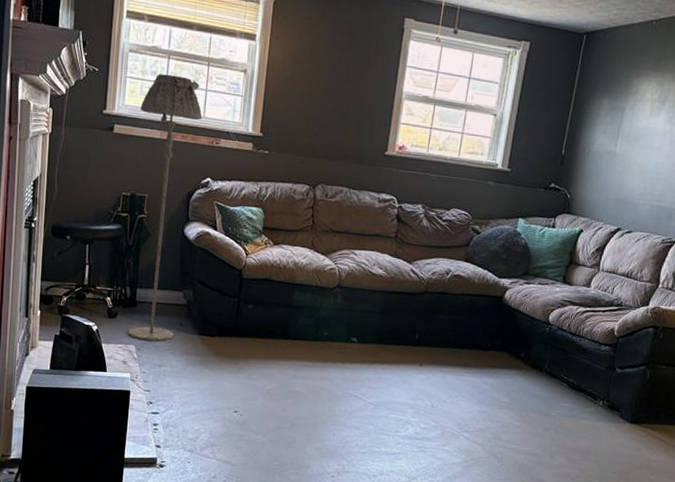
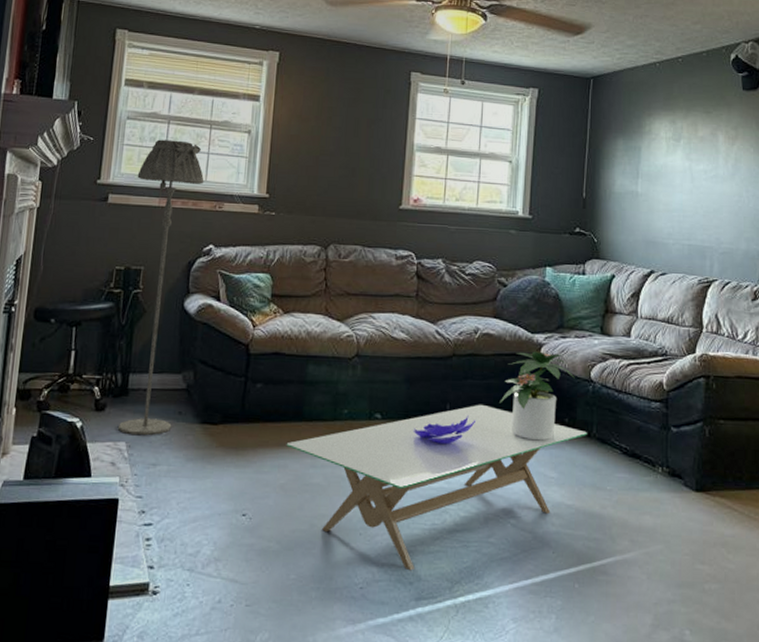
coffee table: none [273,336,540,467] -> present [286,404,587,571]
decorative bowl: none [384,344,442,368] -> present [413,414,477,445]
potted plant: none [463,293,534,372] -> present [500,351,575,441]

